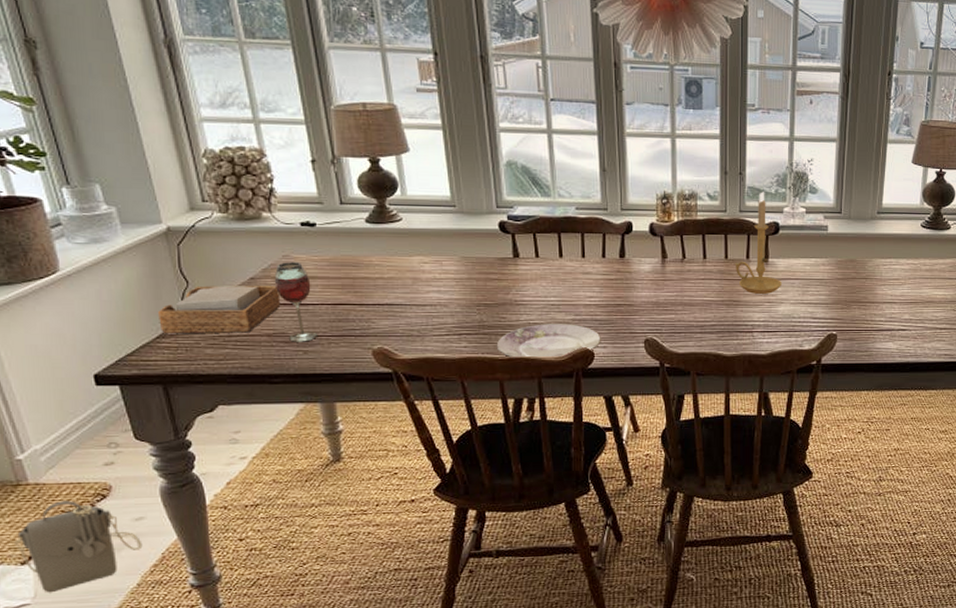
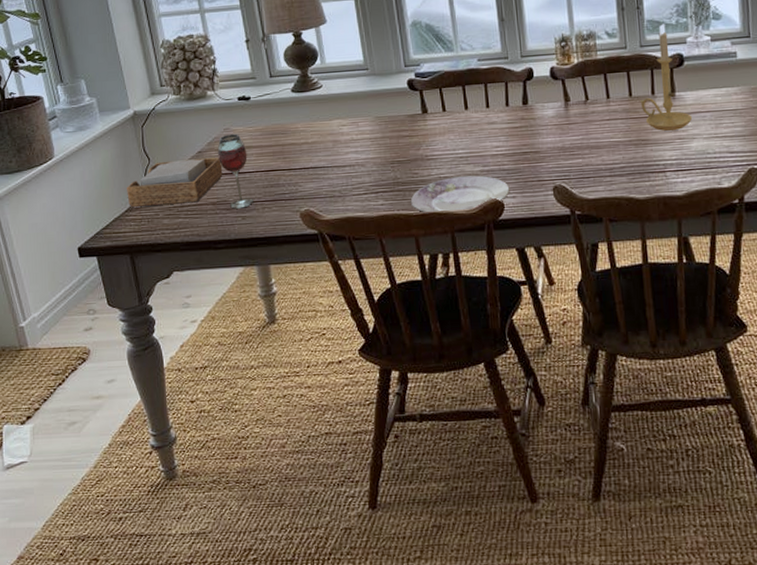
handbag: present [14,500,143,593] -> none [17,364,113,452]

